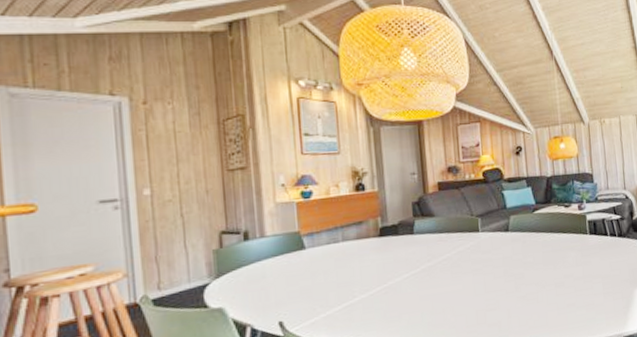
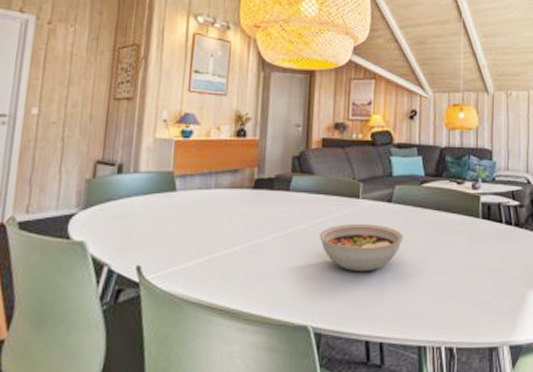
bowl: none [446,252,523,296] -> present [319,223,404,272]

